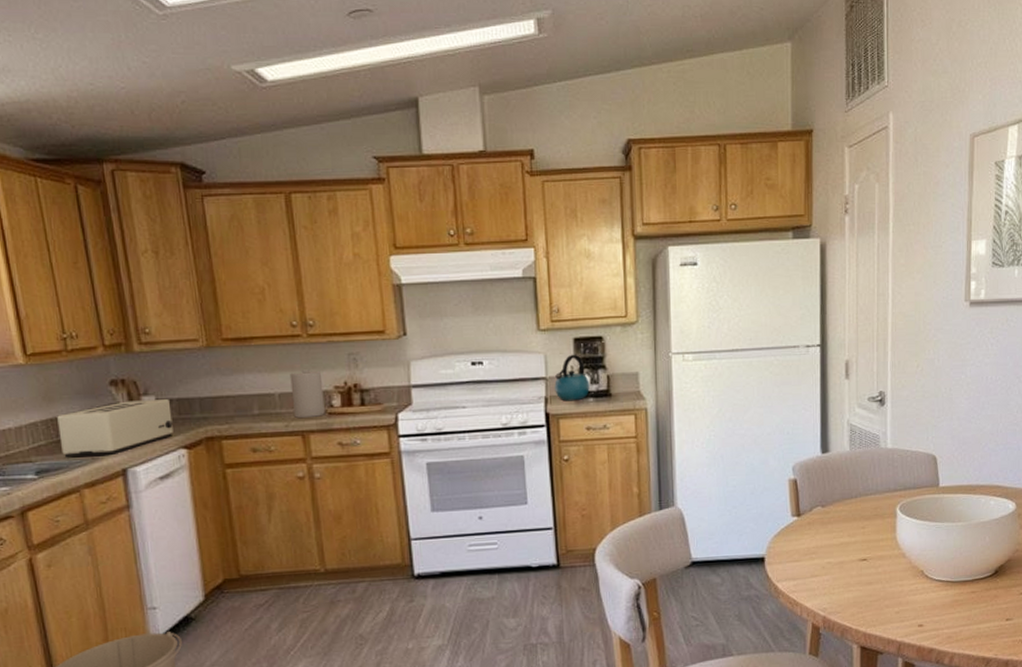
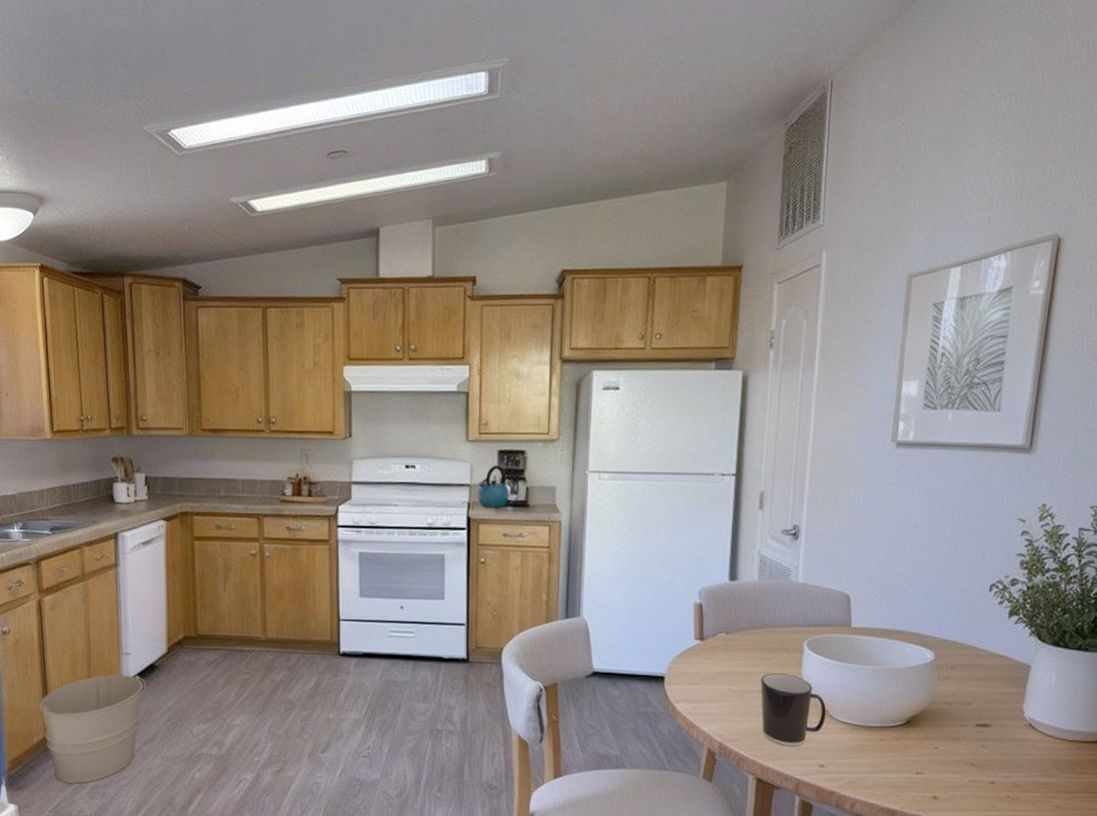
toaster: present [57,399,173,458] -> none [70,476,157,520]
paper towel holder: present [290,369,325,419] -> none [252,461,279,504]
mug: none [858,540,922,611] -> present [760,673,827,747]

